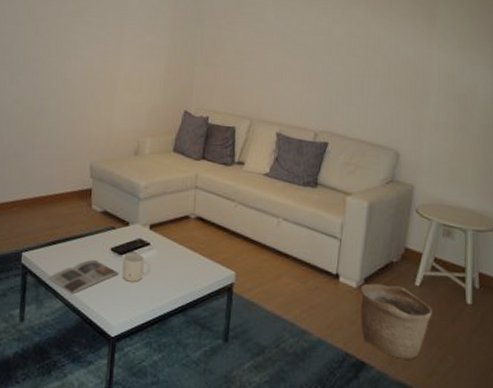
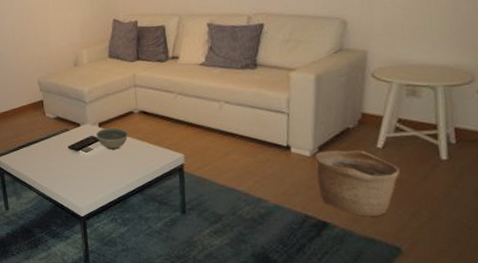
magazine: present [48,259,119,295] -> none [21,157,79,186]
mug: present [122,252,150,282] -> none [79,148,105,172]
bowl: none [145,232,181,258] -> present [96,127,129,150]

